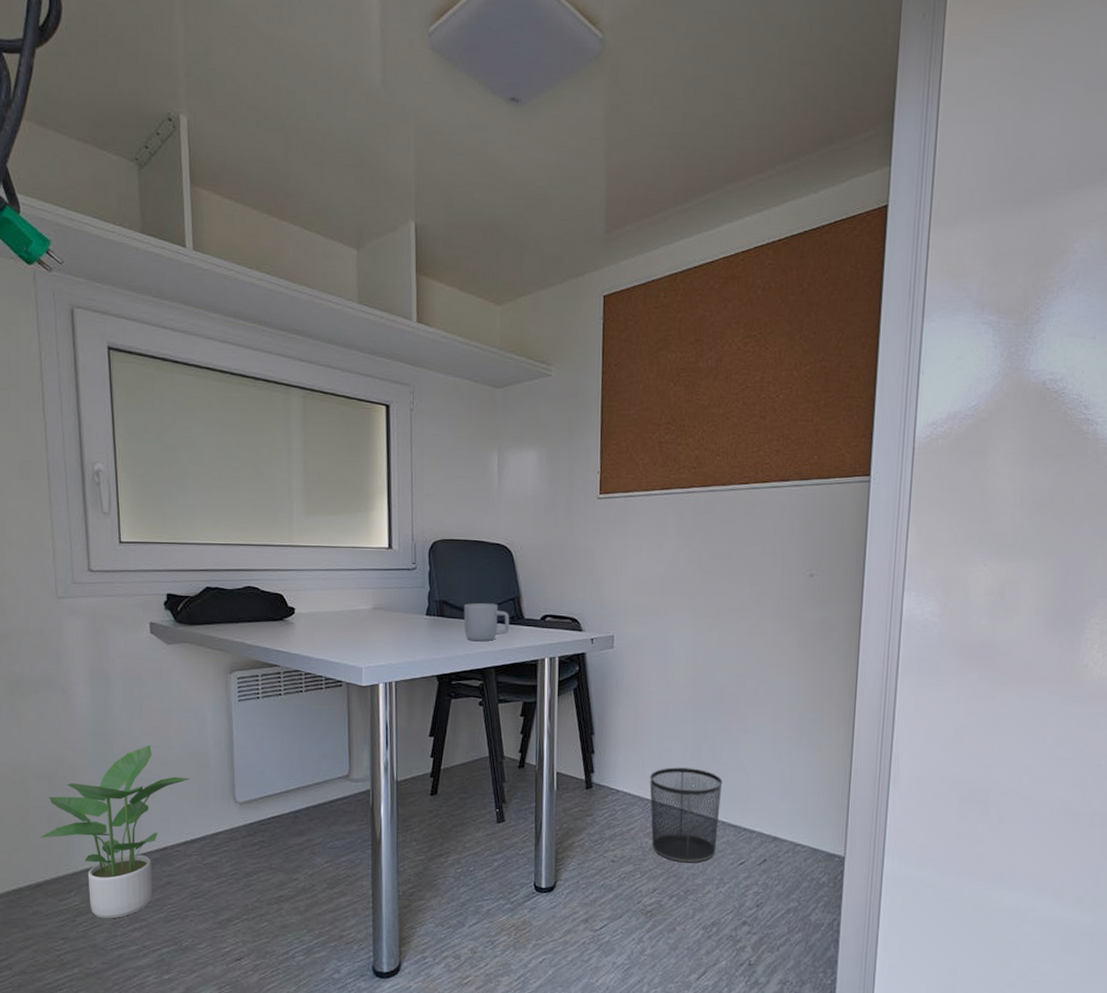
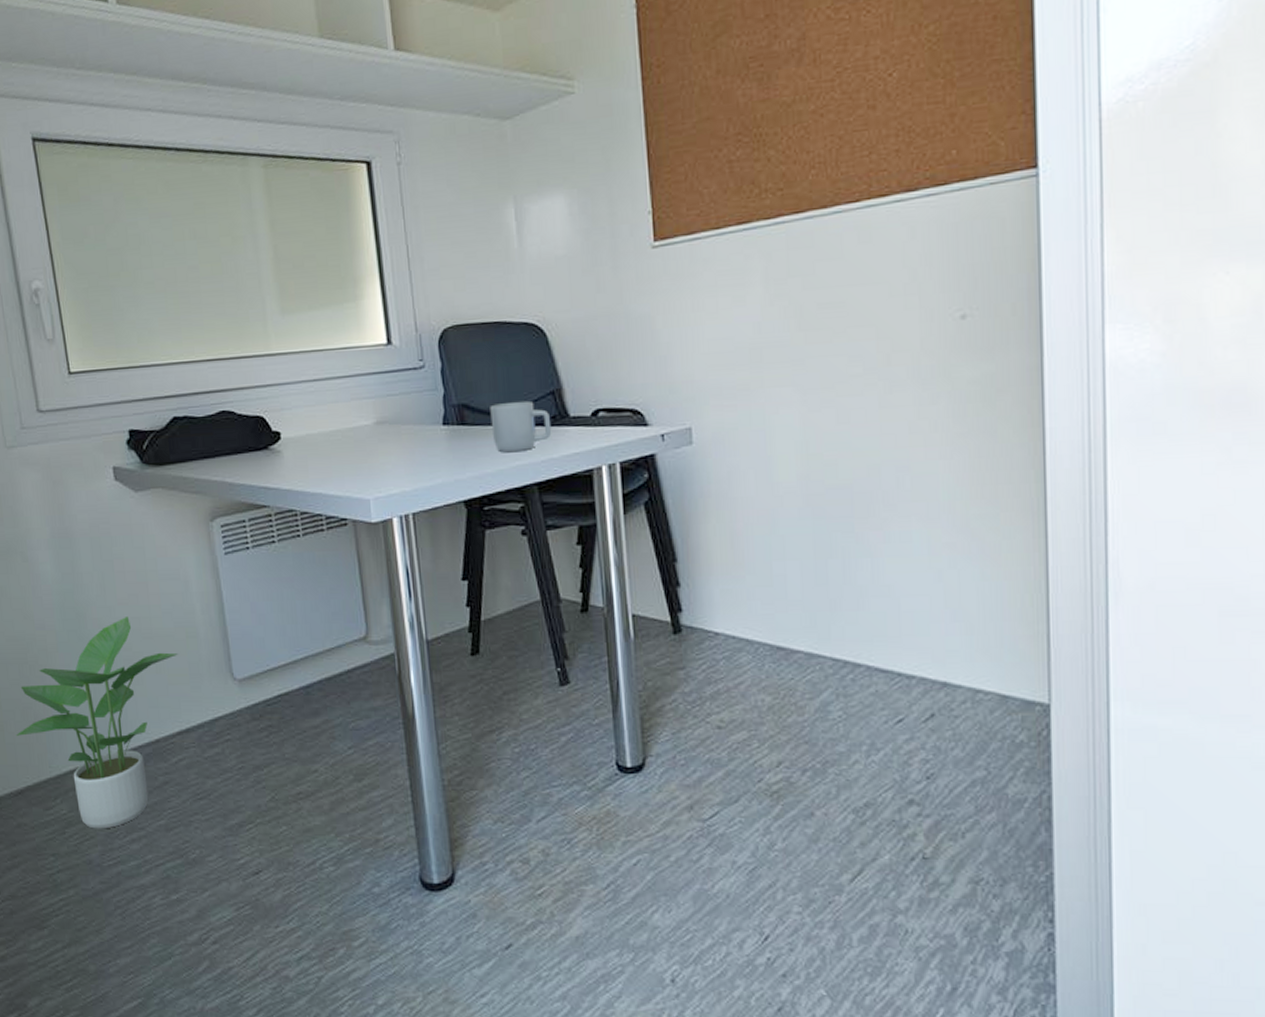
waste bin: present [649,767,723,863] -> none [759,596,862,725]

